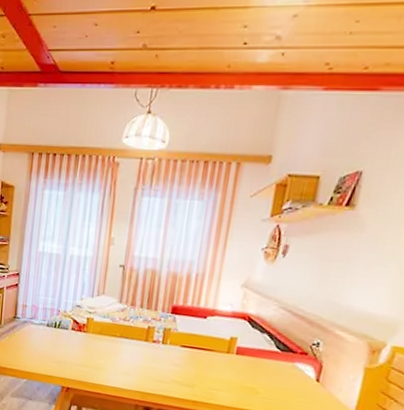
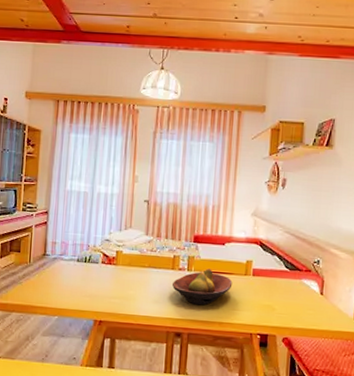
fruit bowl: none [144,343,212,382] -> present [172,268,233,305]

